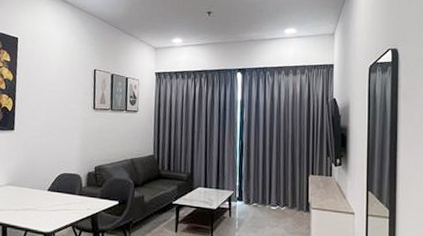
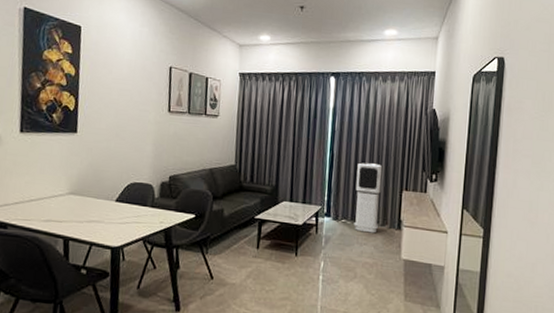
air purifier: none [264,150,289,216] -> present [354,162,383,233]

